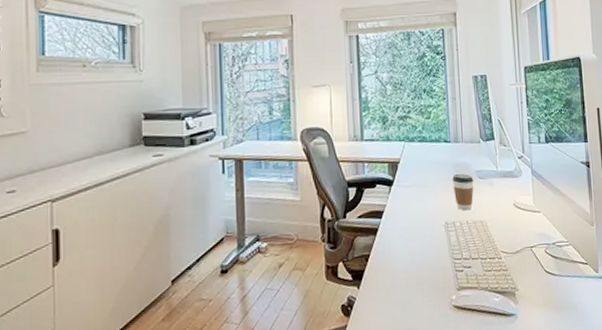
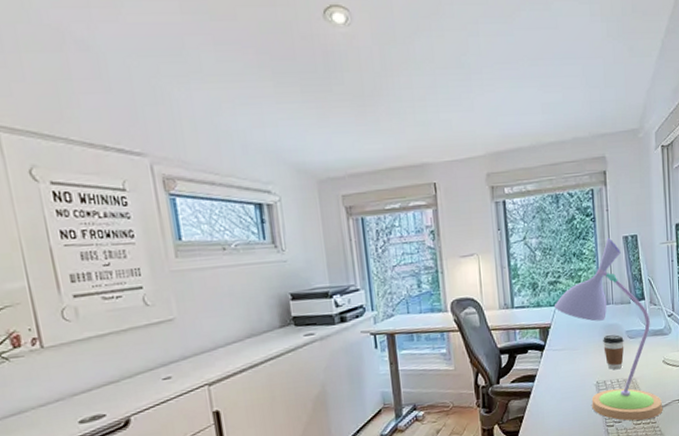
desk lamp: none [403,76,515,267] -> present [553,237,663,421]

